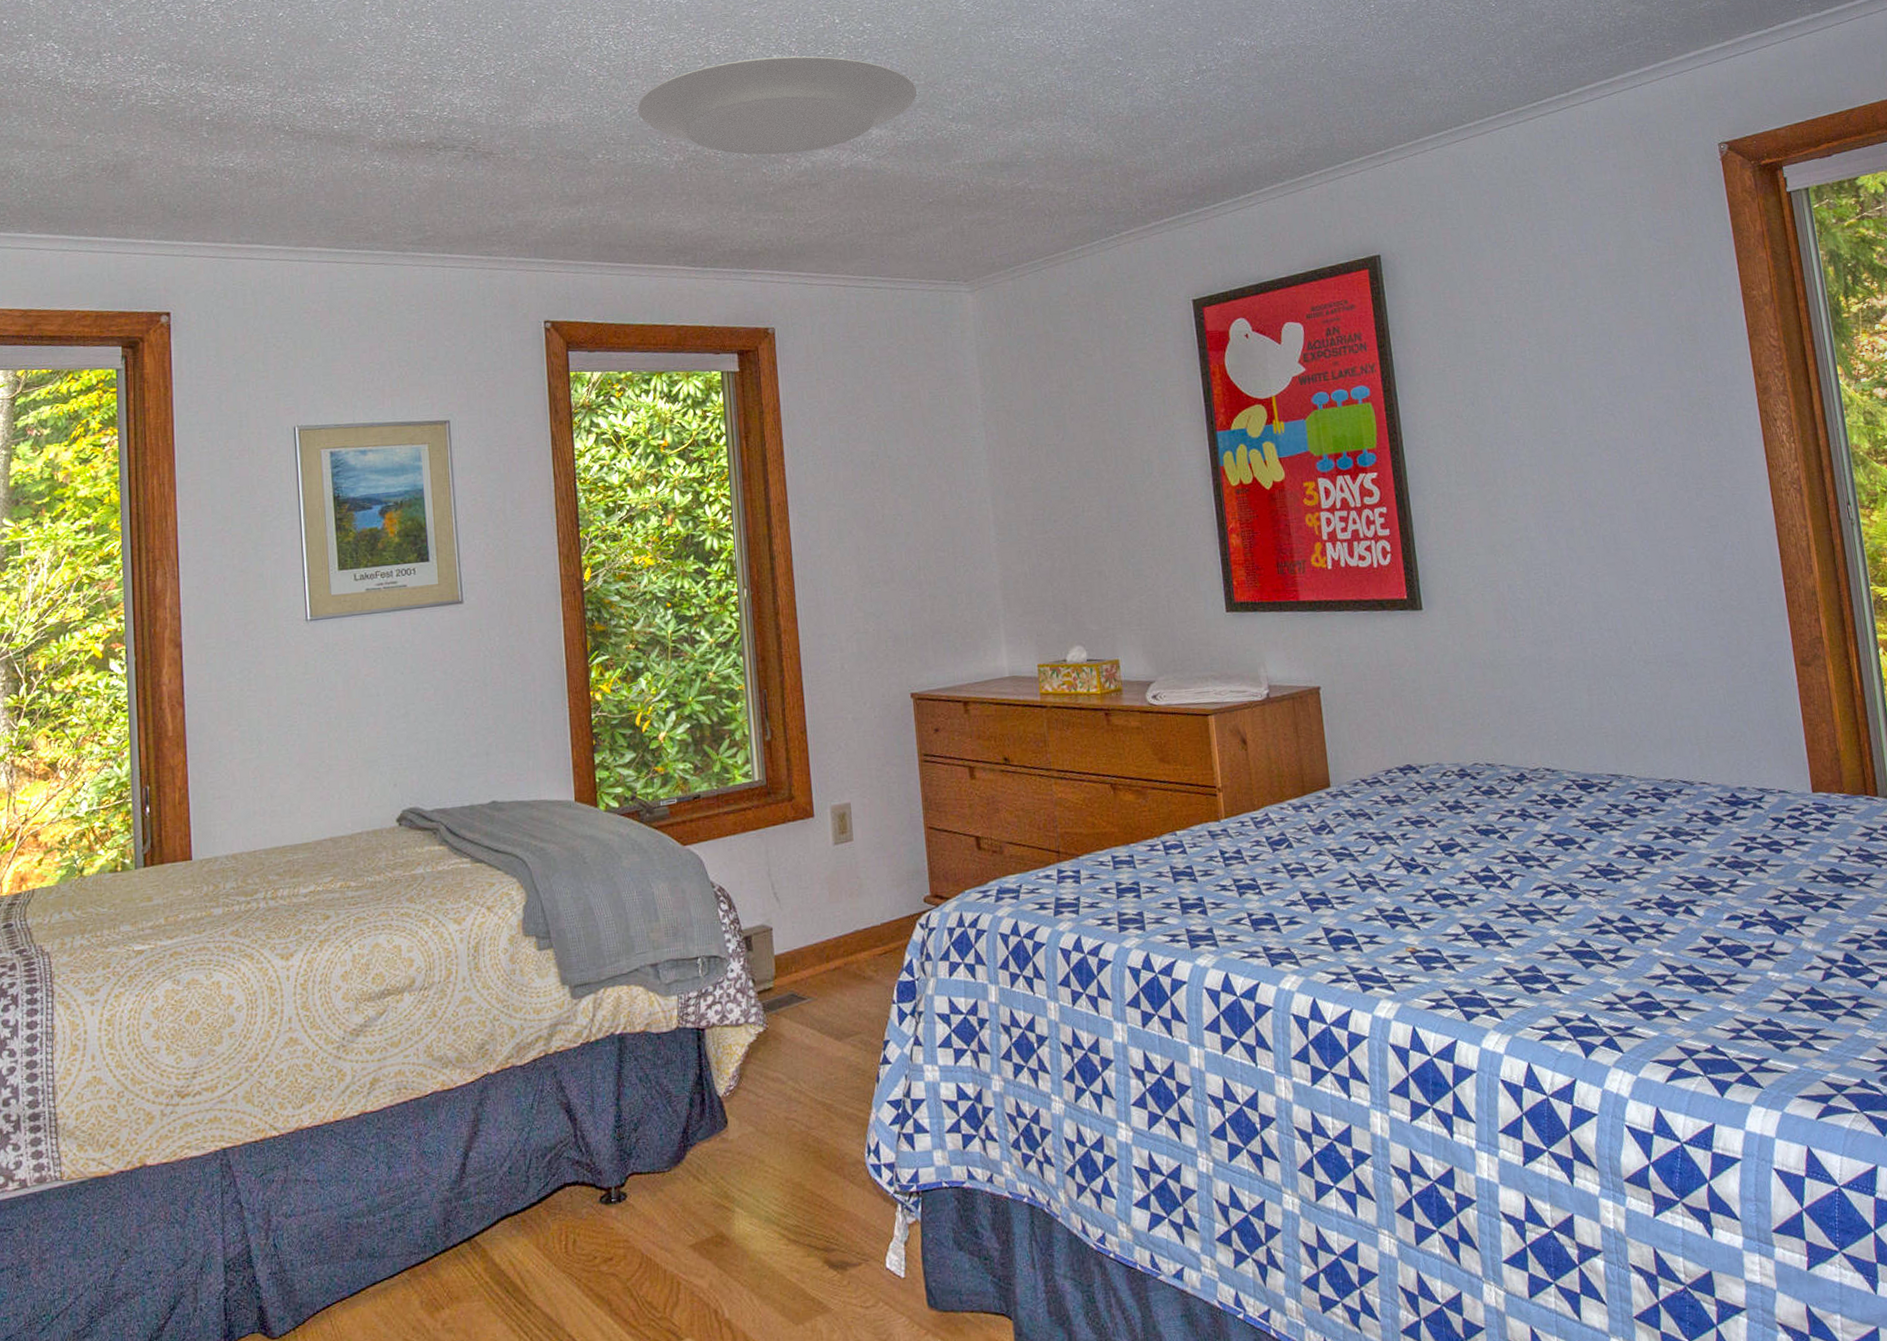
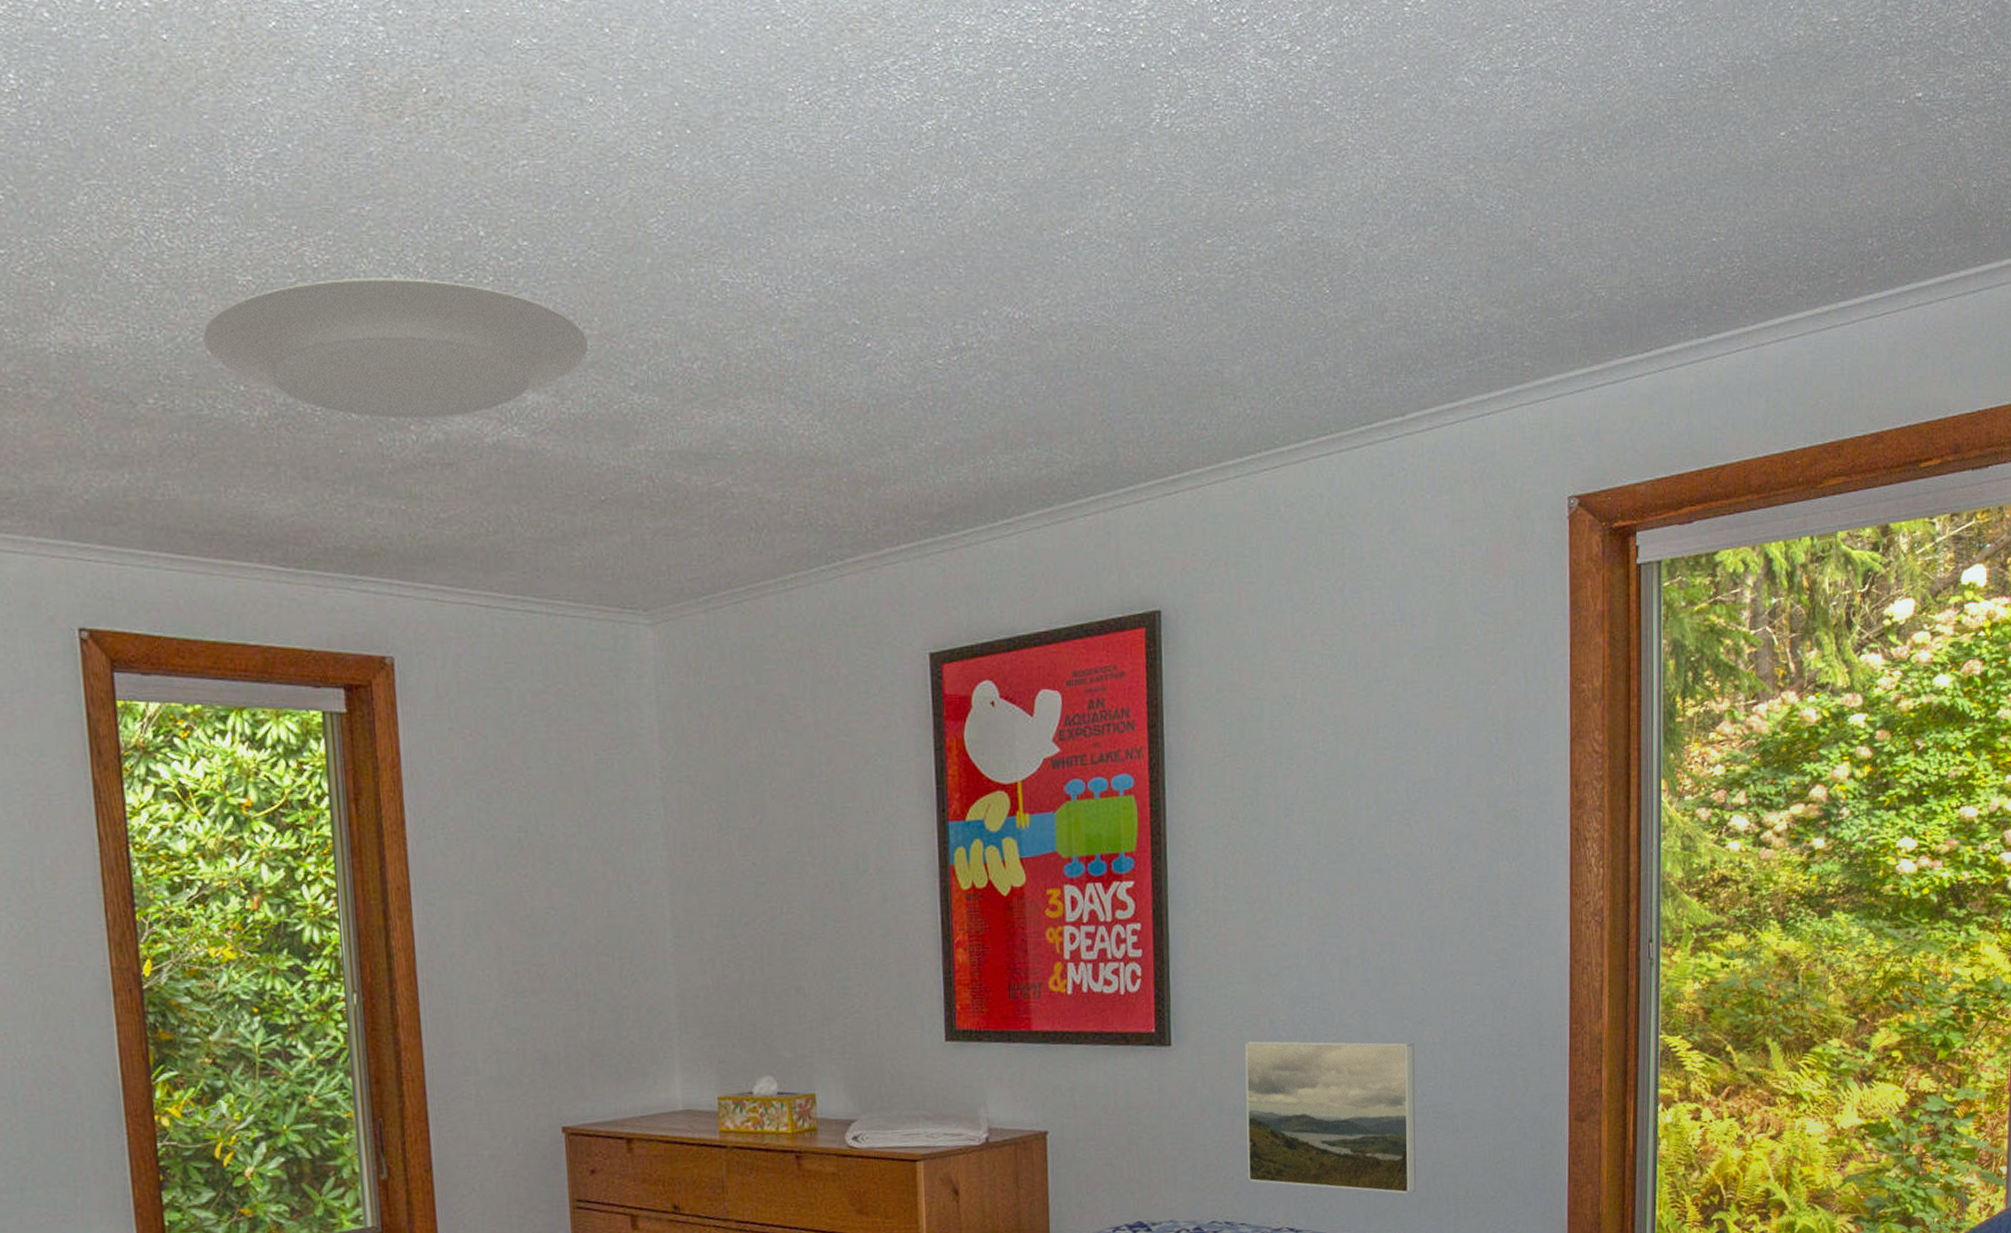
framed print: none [1487,600,1660,736] -> present [1245,1040,1416,1194]

